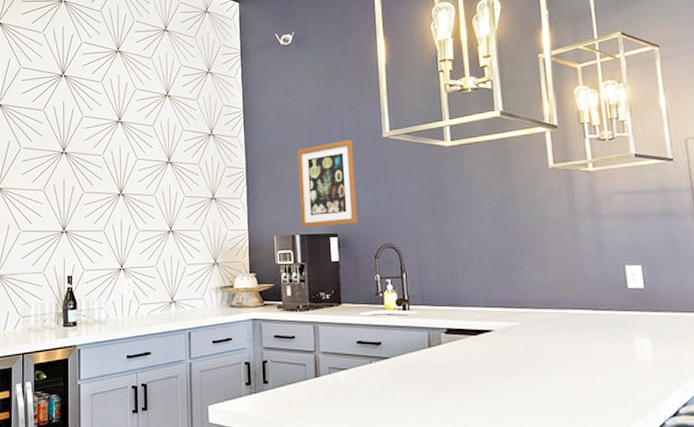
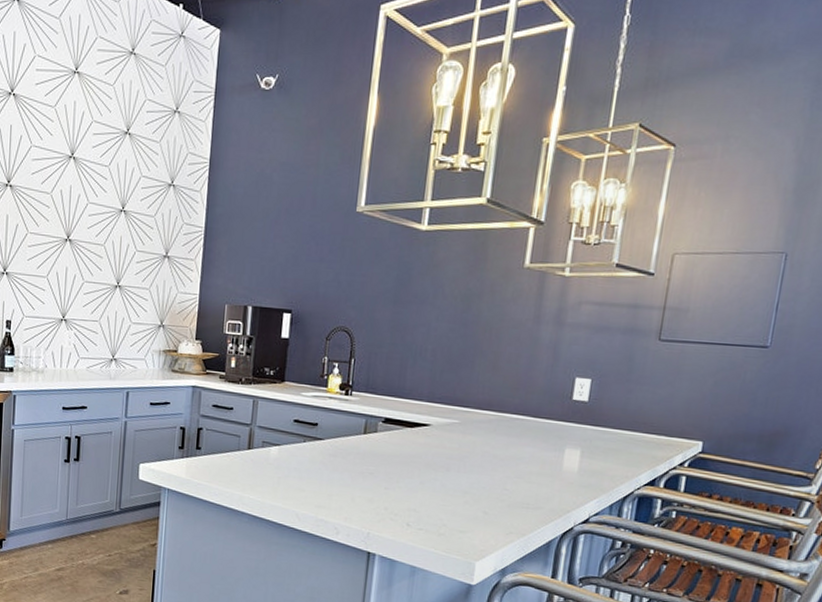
wall art: present [297,139,357,228] -> none [255,209,323,302]

